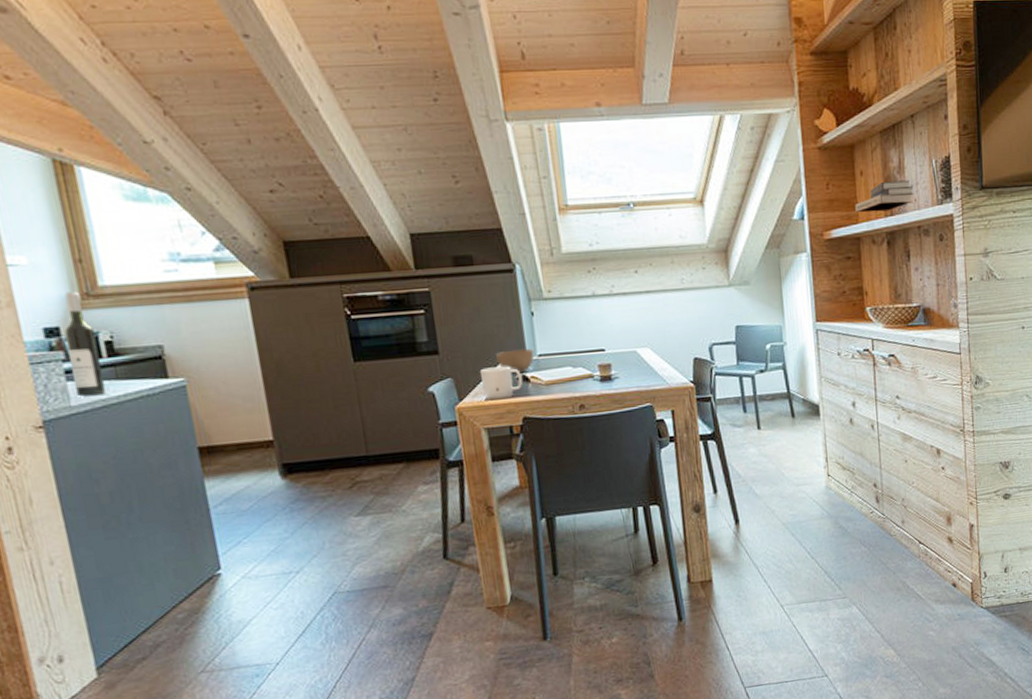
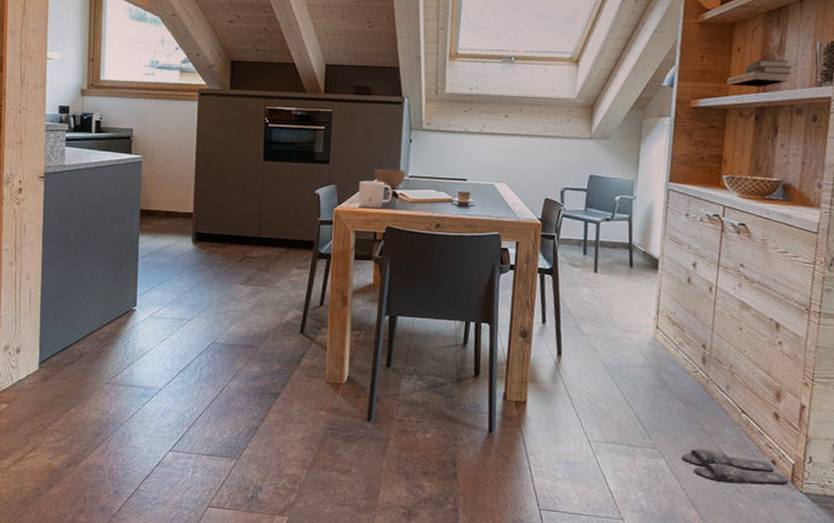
bottle: present [64,291,107,397] -> none [69,82,91,160]
slippers: none [871,586,970,616] -> present [681,448,789,485]

